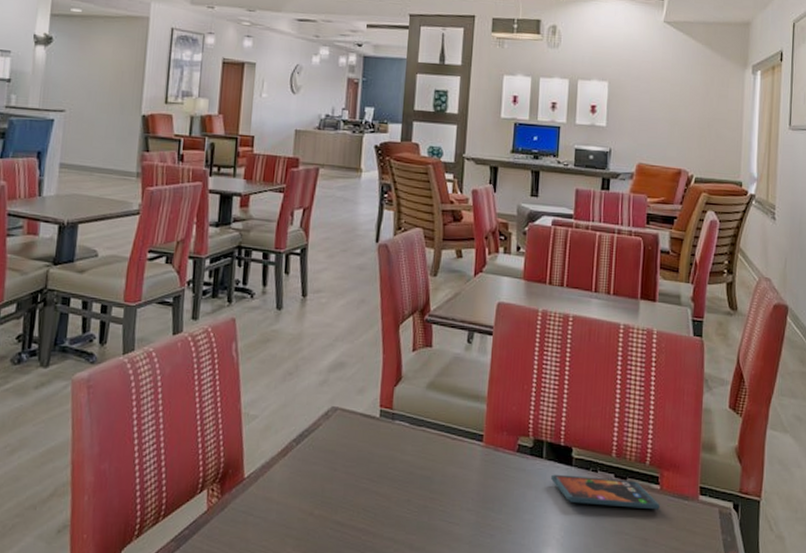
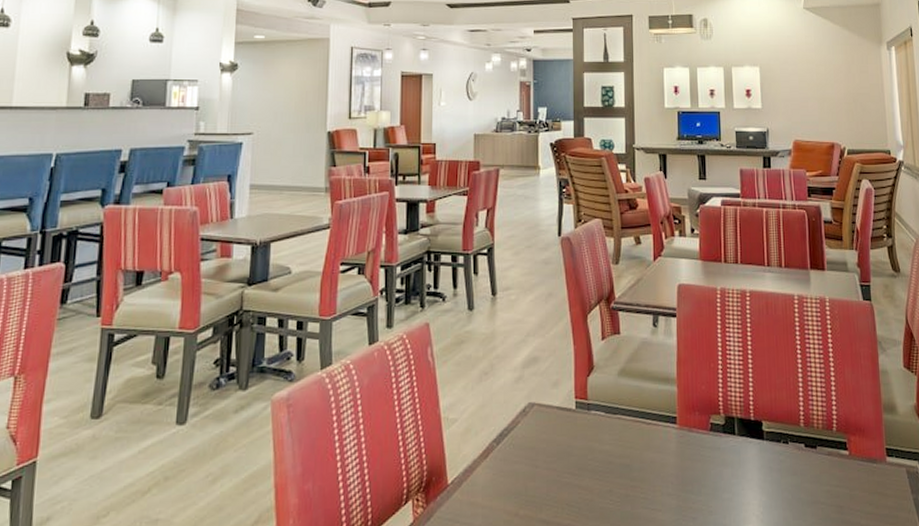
smartphone: present [550,474,660,510] -> none [744,448,851,478]

